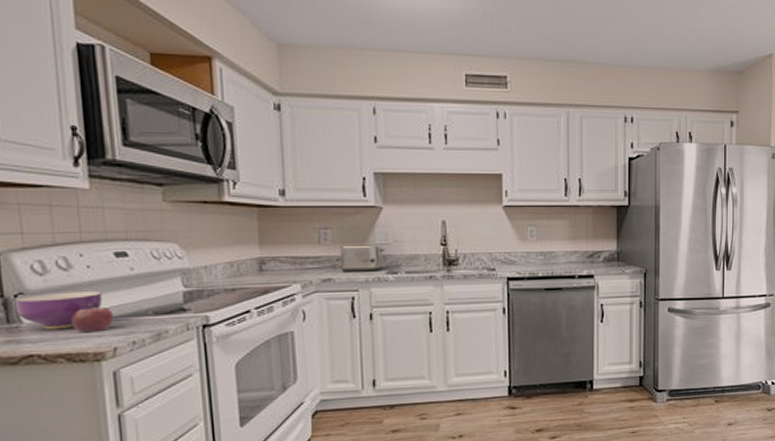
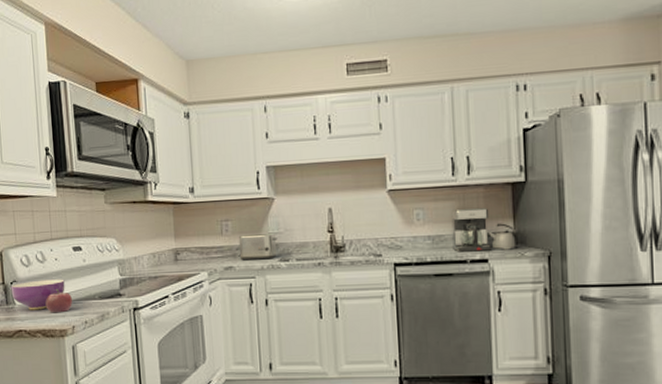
coffee maker: none [563,227,598,269] -> present [451,207,493,252]
kettle: none [594,242,621,267] -> present [487,223,519,250]

